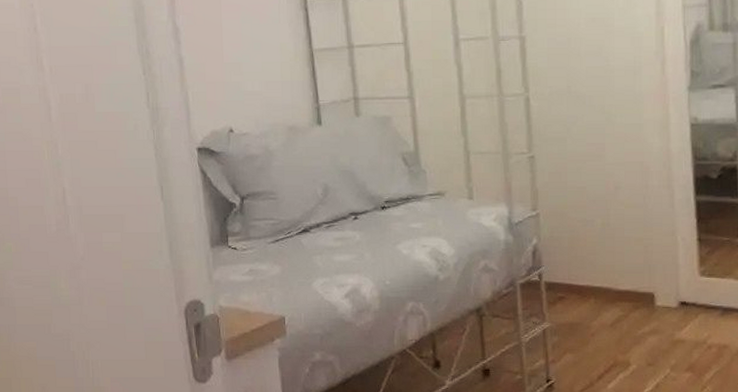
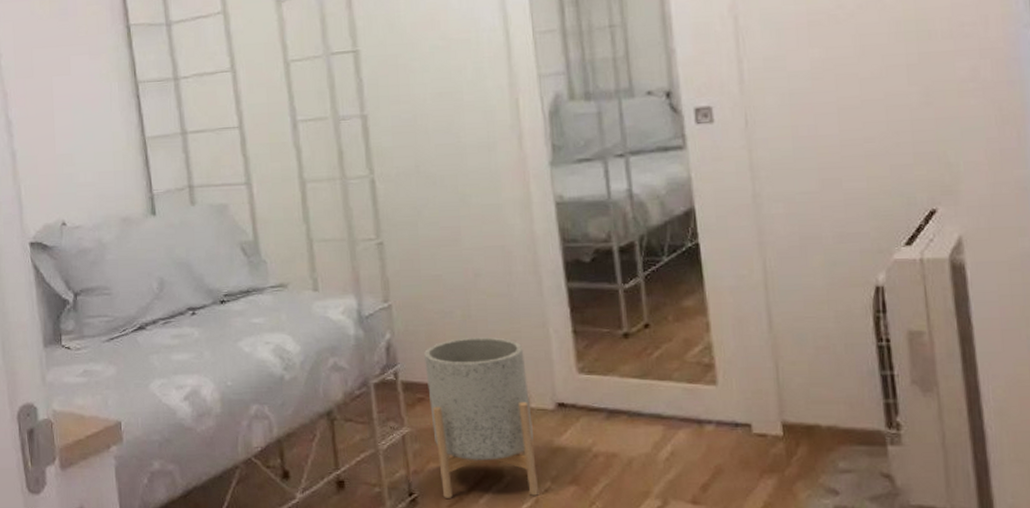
planter: none [567,244,660,384] -> present [424,337,539,498]

